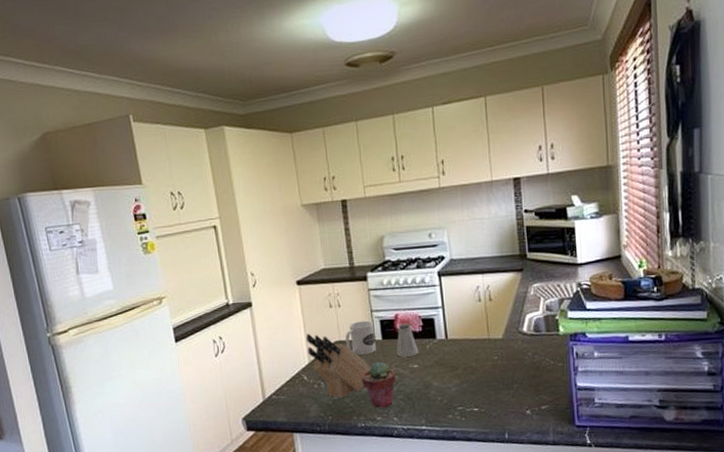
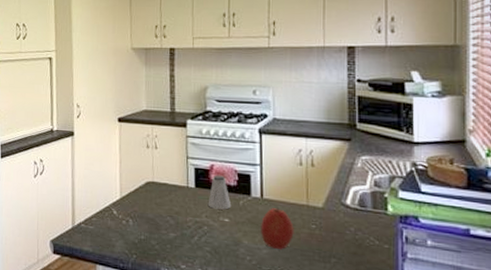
knife block: present [306,333,371,398] -> none [120,169,181,239]
mug: present [345,320,376,355] -> none [158,165,188,200]
potted succulent: present [361,361,396,409] -> none [170,209,204,258]
apple: none [448,345,479,385] -> present [261,207,294,249]

